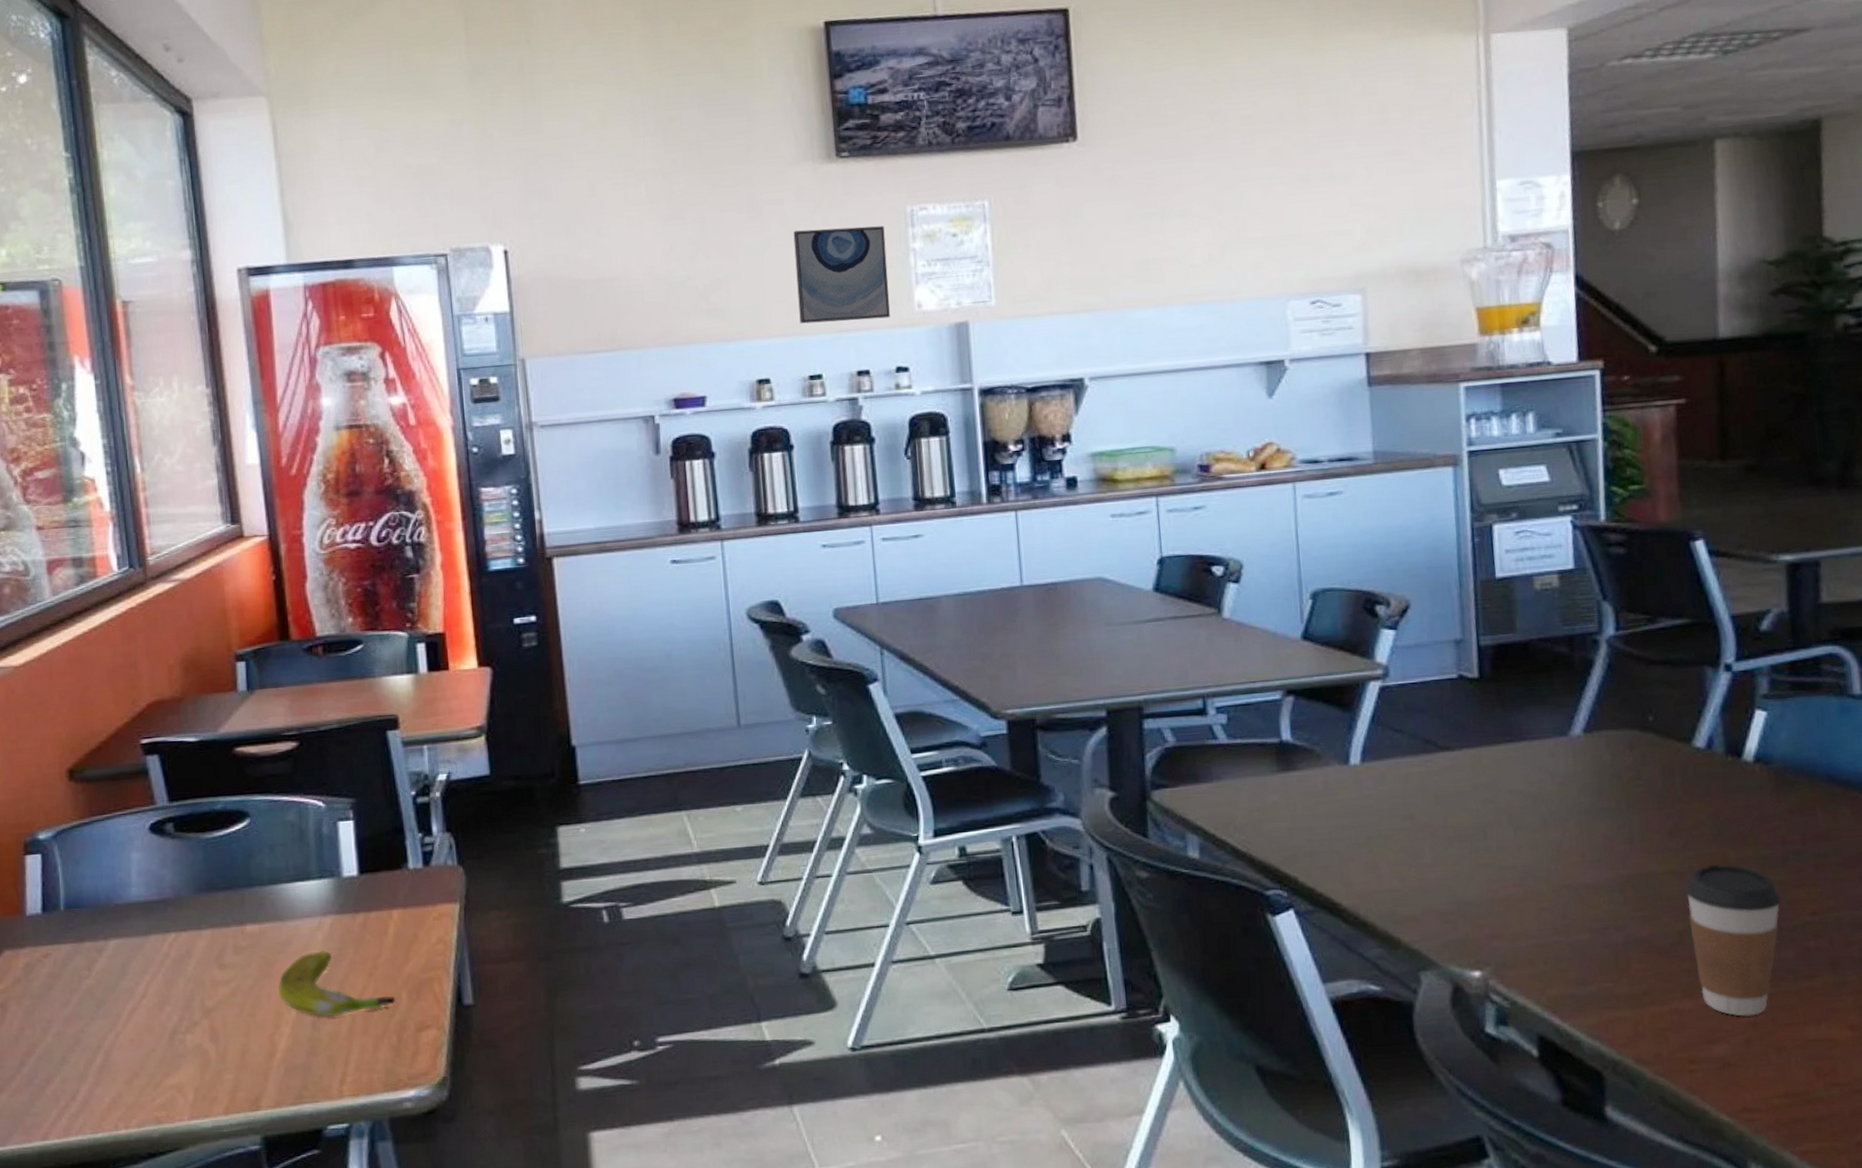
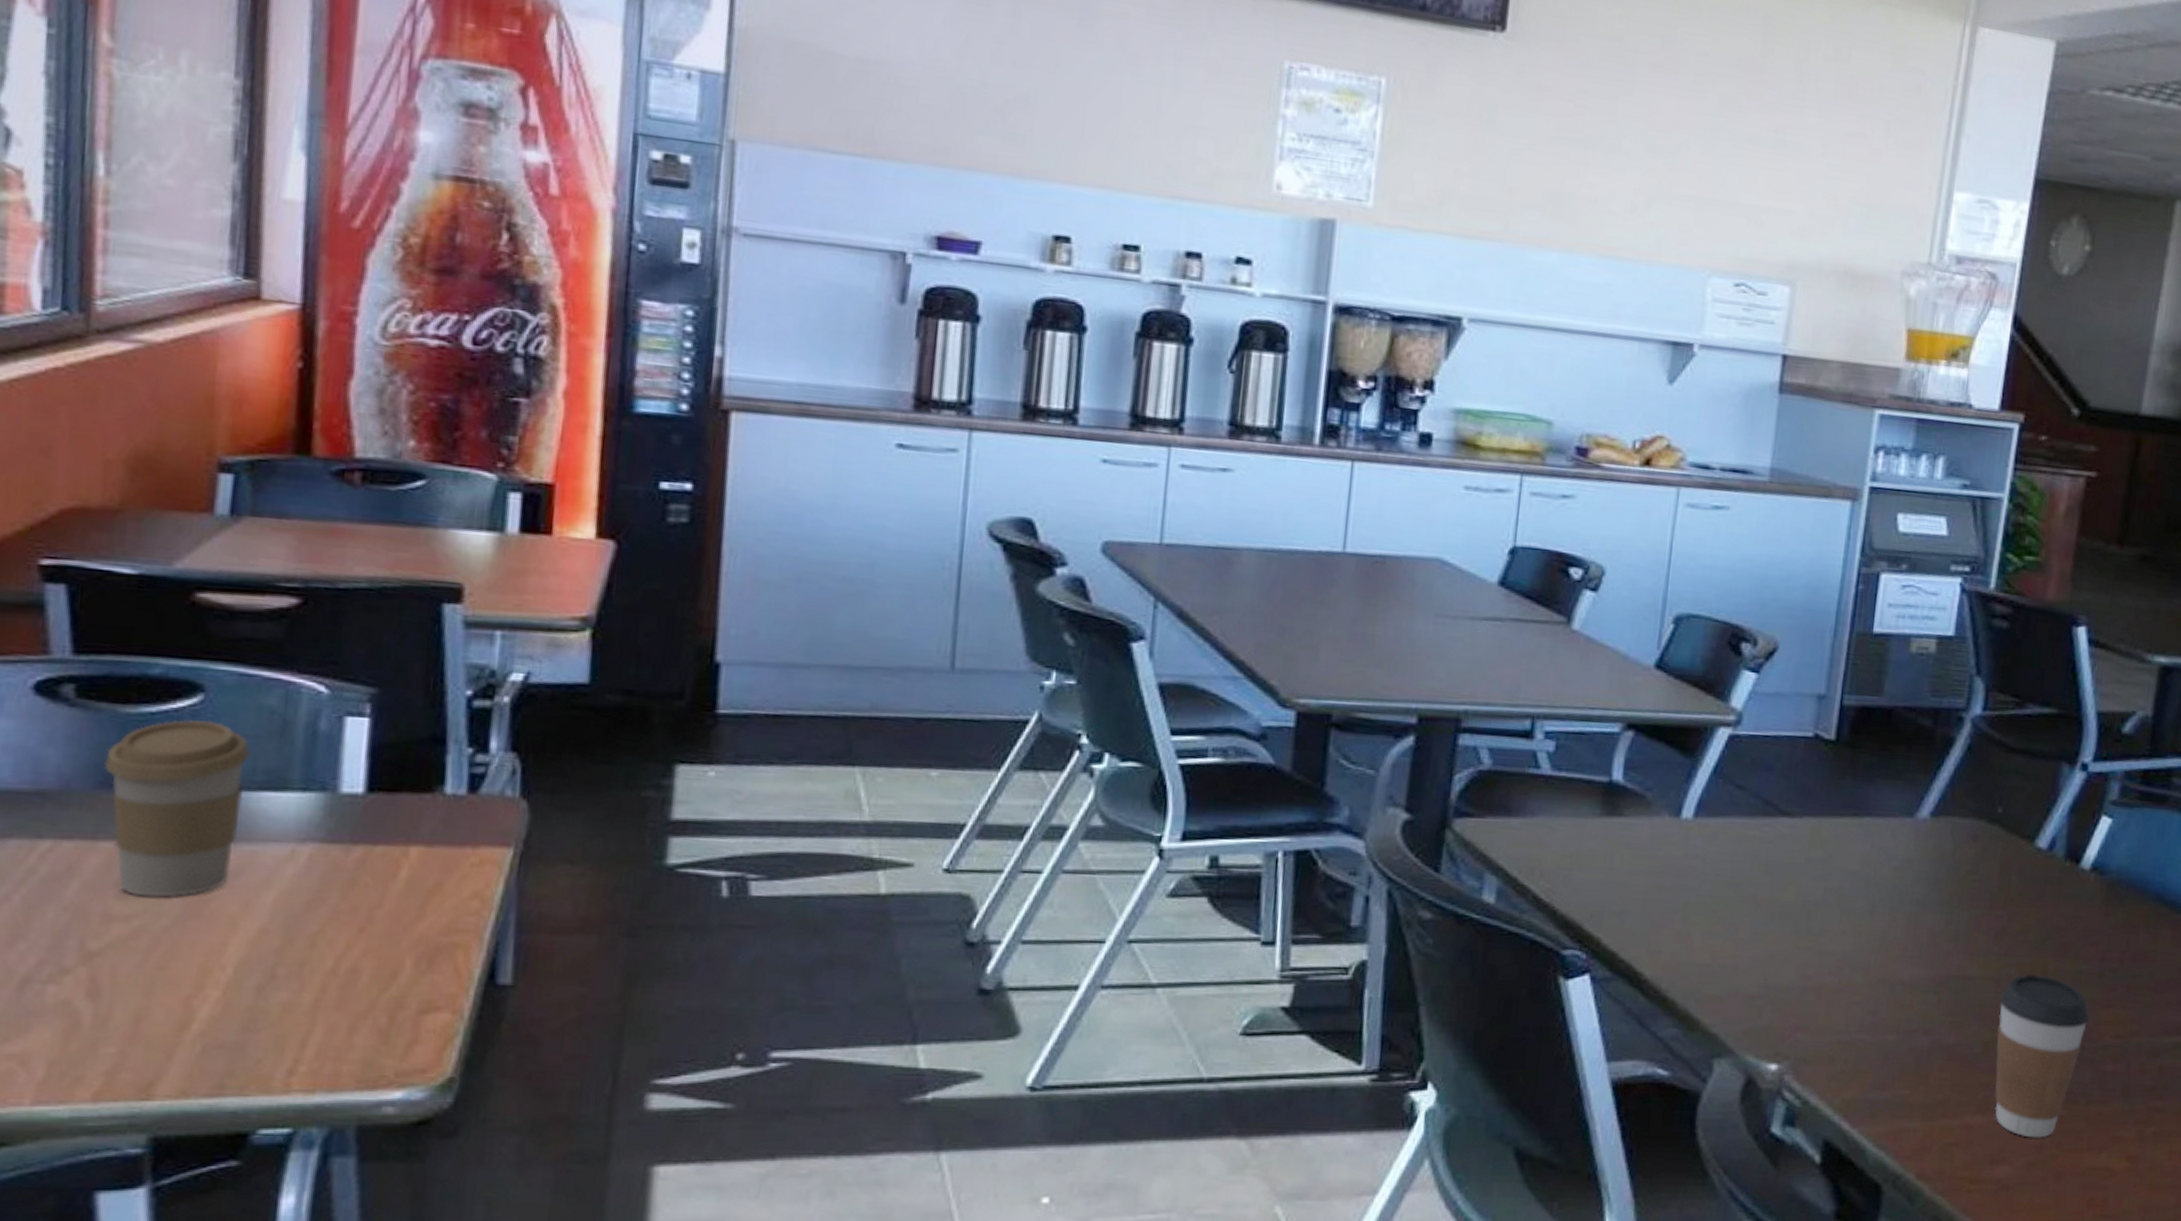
coffee cup: none [197,836,285,966] -> present [103,720,251,898]
banana: present [279,951,395,1018] -> none [210,890,394,982]
wall art: present [793,226,890,324] -> none [1123,57,1252,194]

